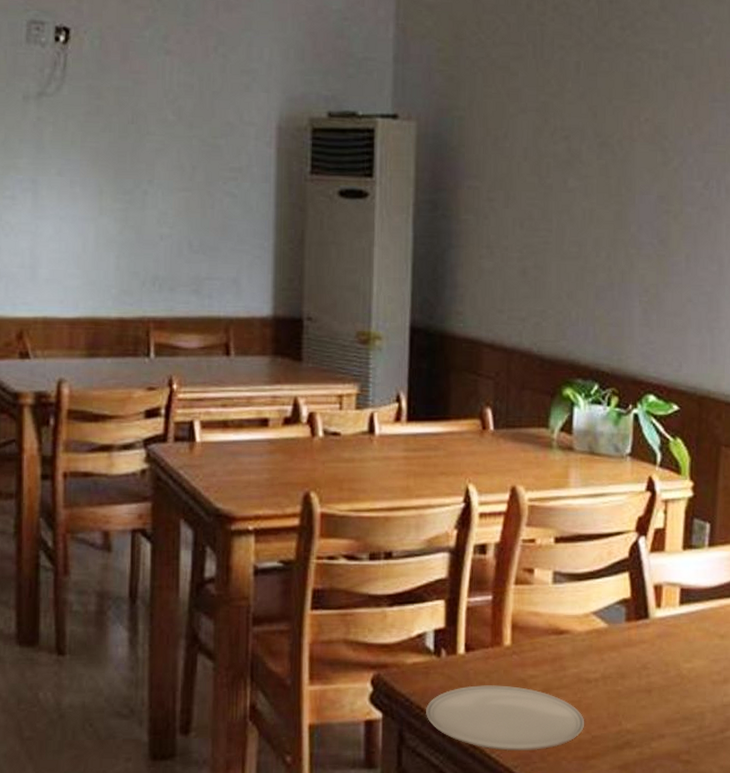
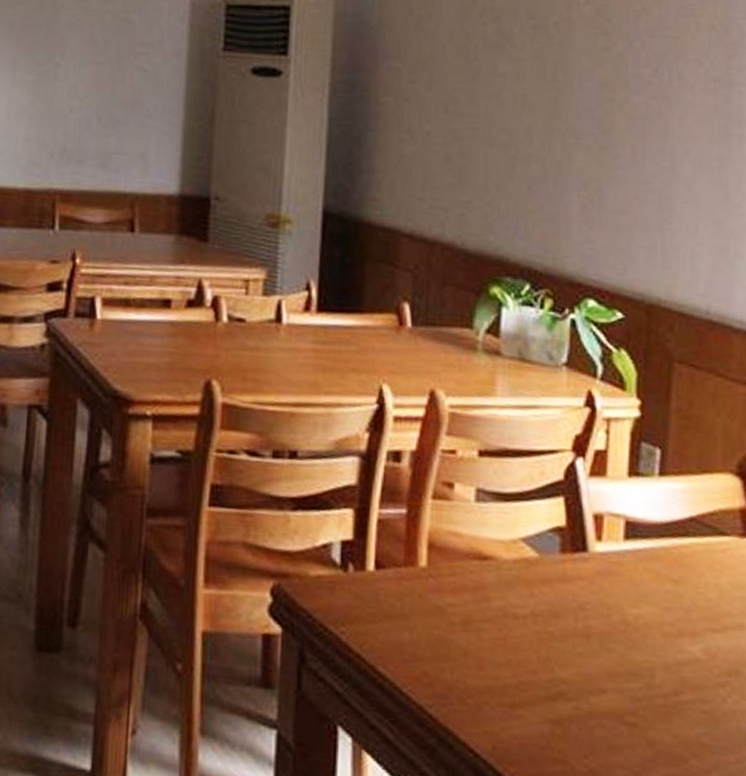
plate: present [426,685,585,752] -> none [330,607,511,691]

